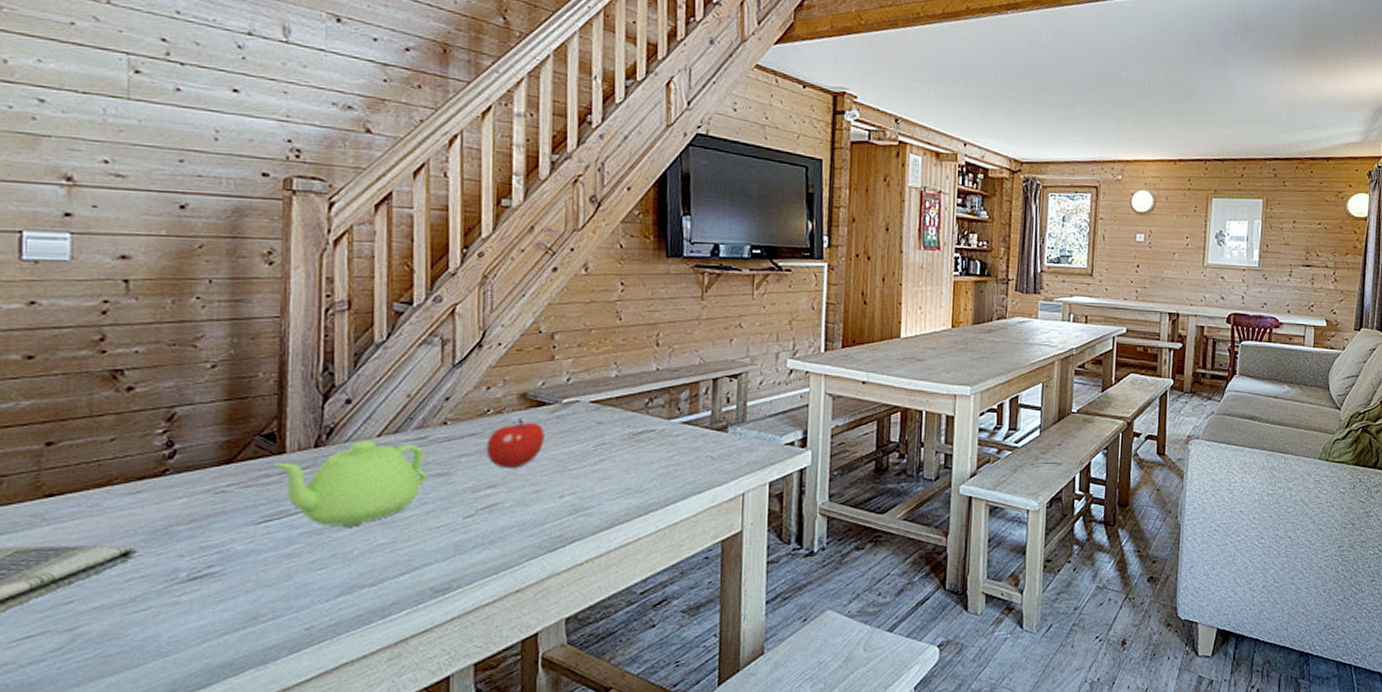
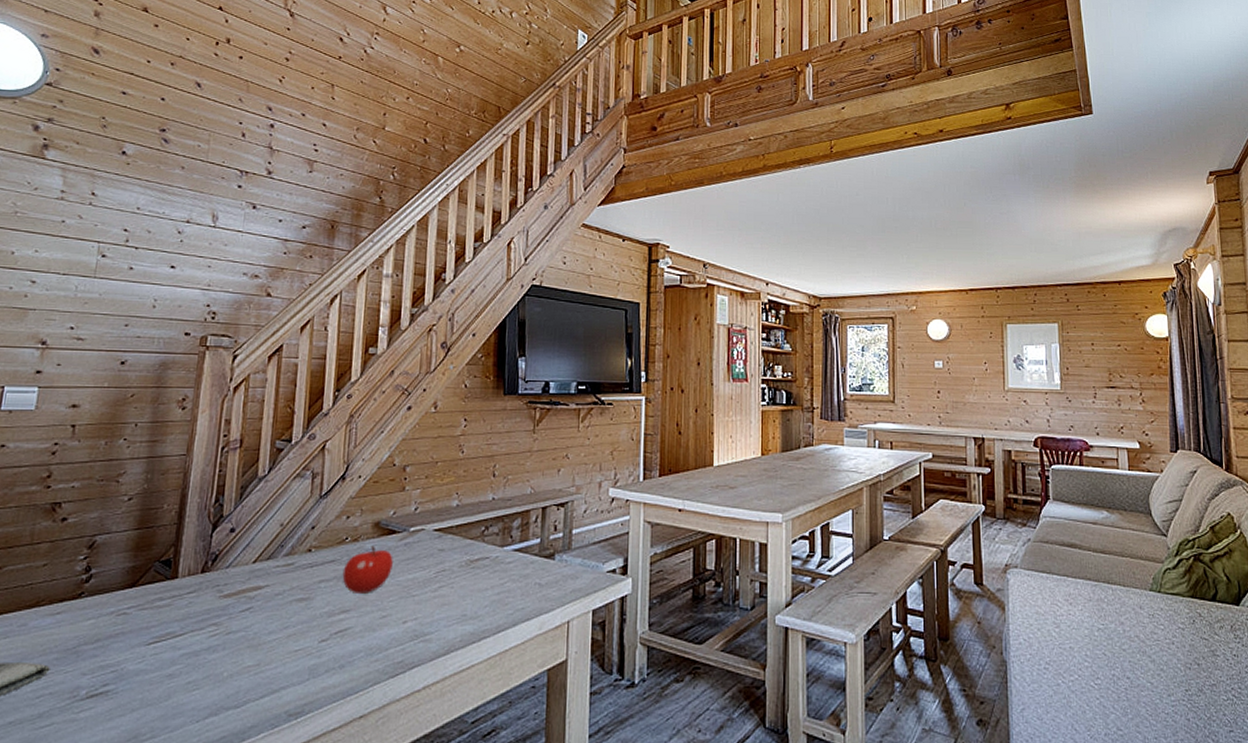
teapot: present [274,441,427,527] -> none [167,567,292,649]

